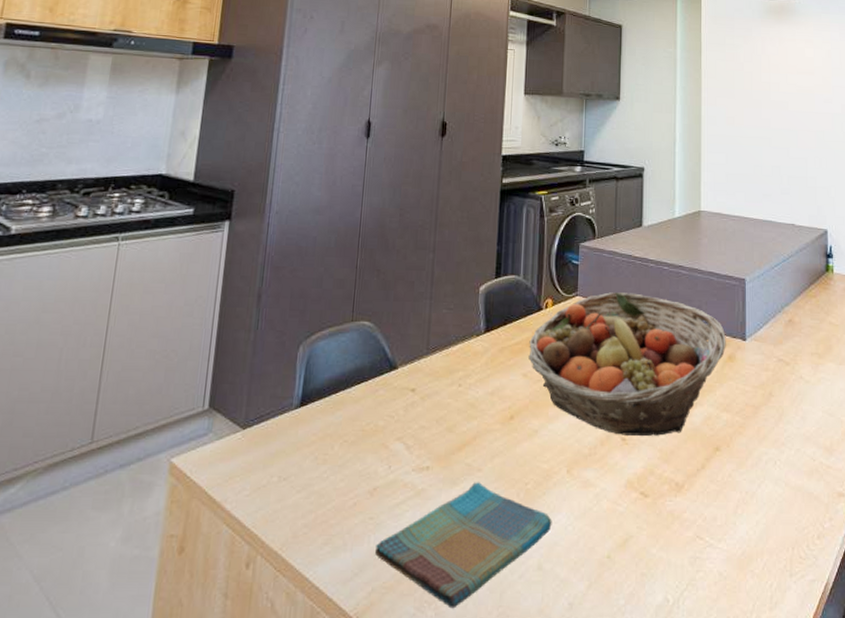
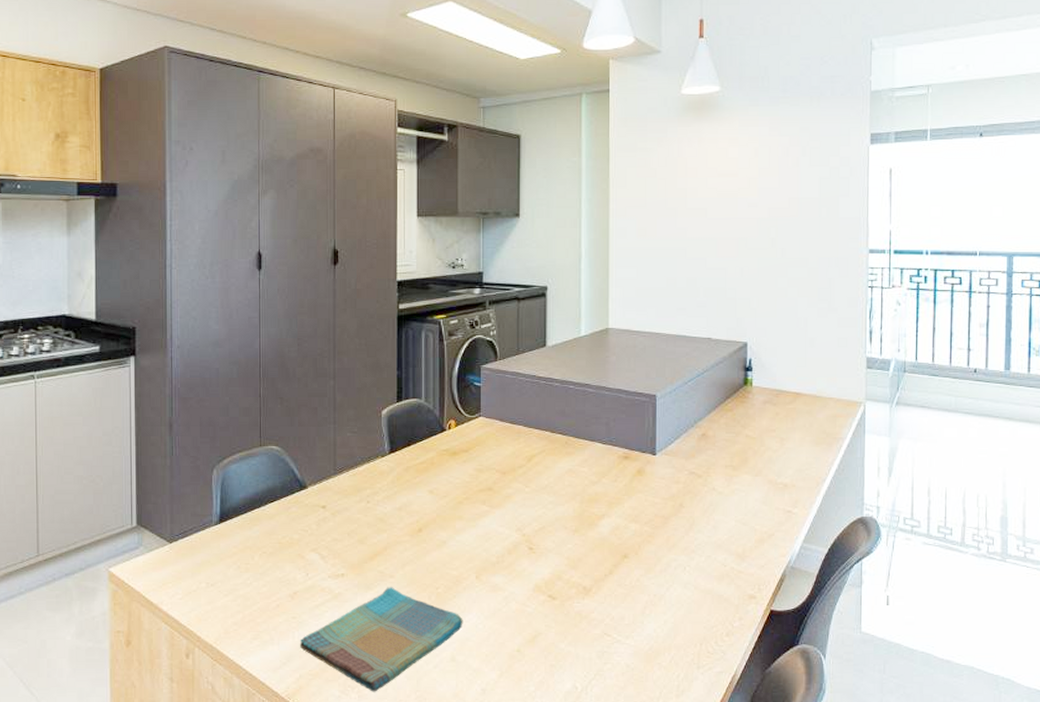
fruit basket: present [528,292,726,437] -> none [434,412,635,546]

